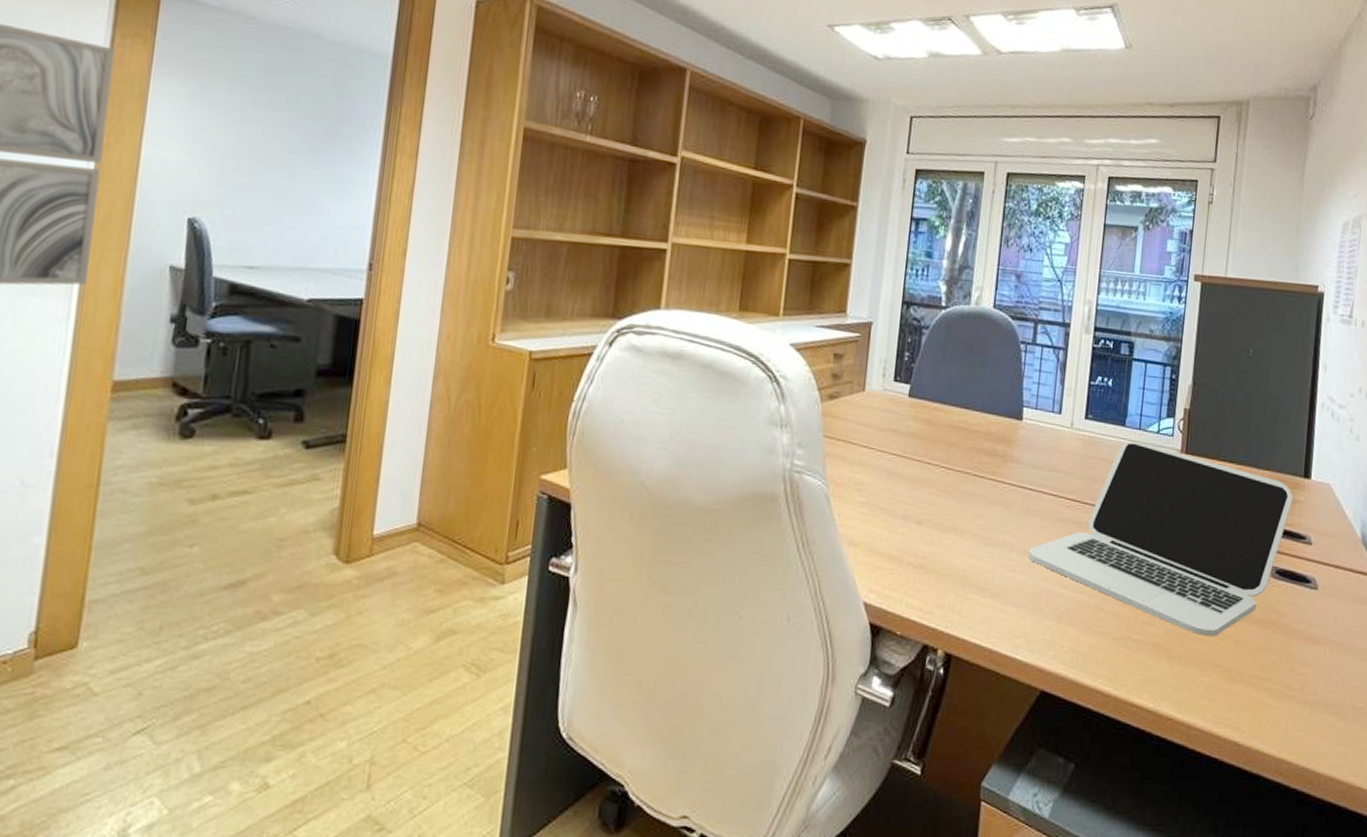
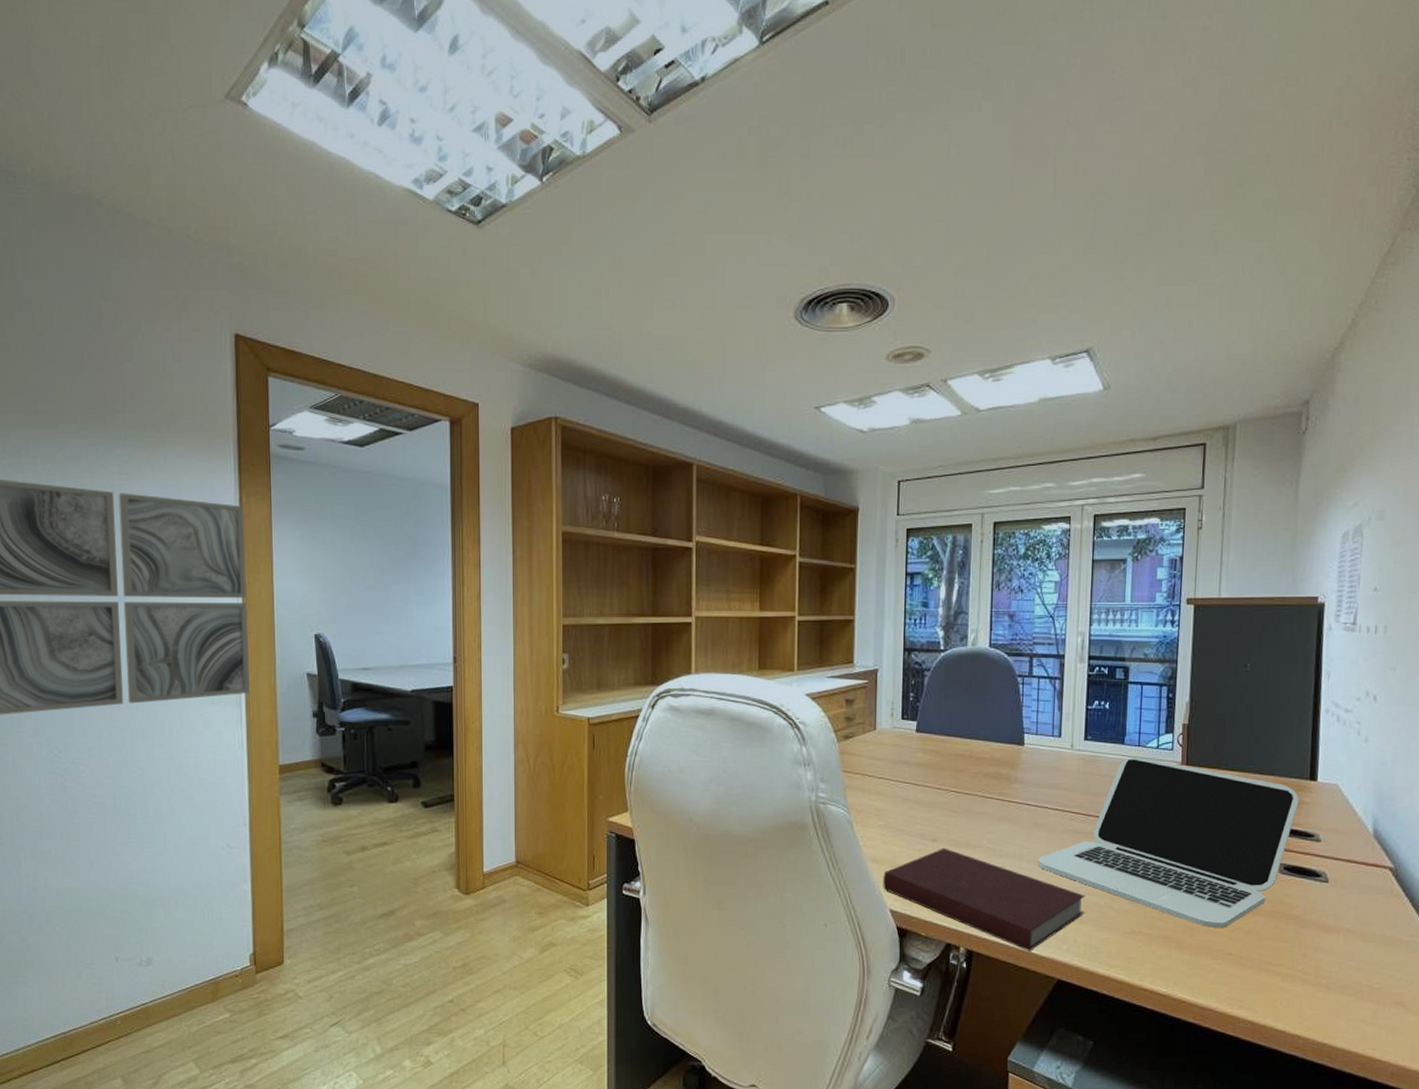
notebook: none [858,532,1076,657] -> present [883,848,1086,951]

